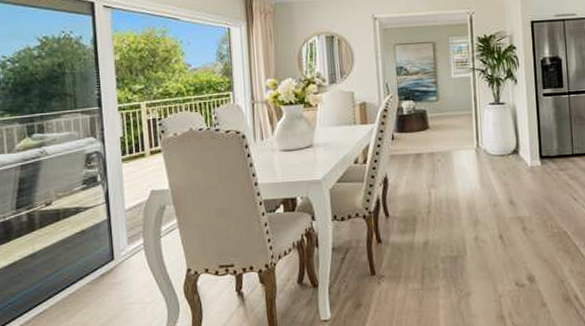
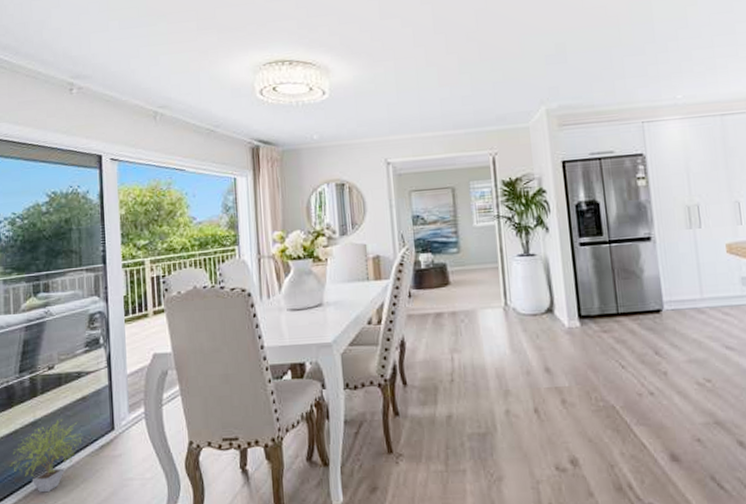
potted plant: none [9,250,83,318] -> present [9,418,83,493]

